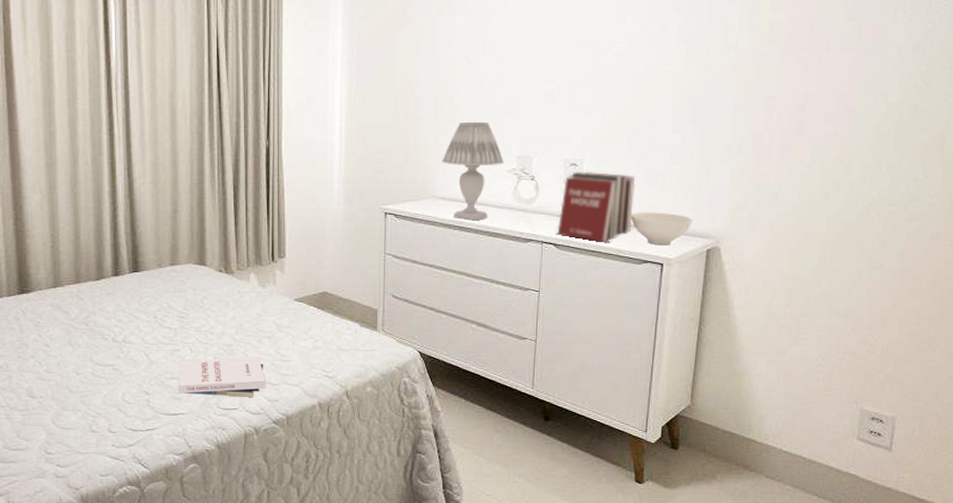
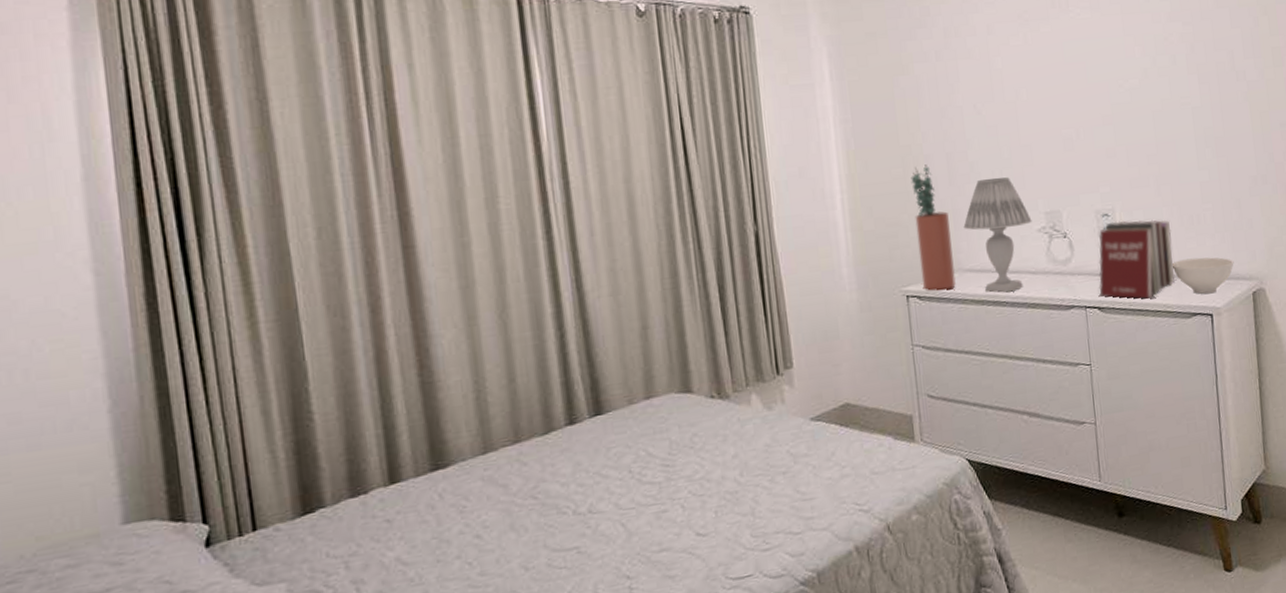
books: present [179,357,266,397] -> none [668,500,787,569]
vase: none [399,104,430,212] -> present [910,164,956,292]

